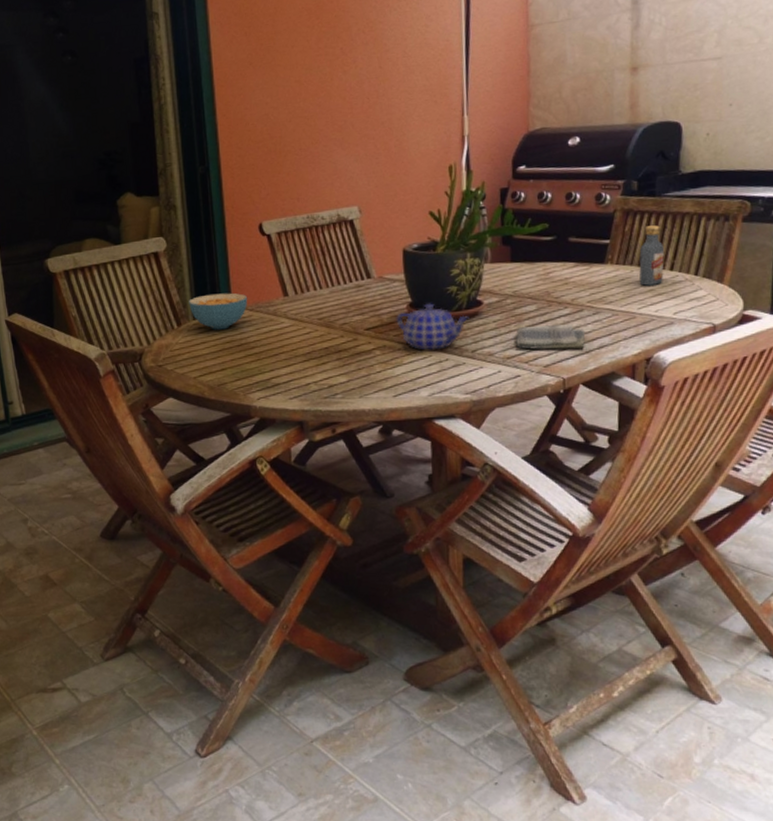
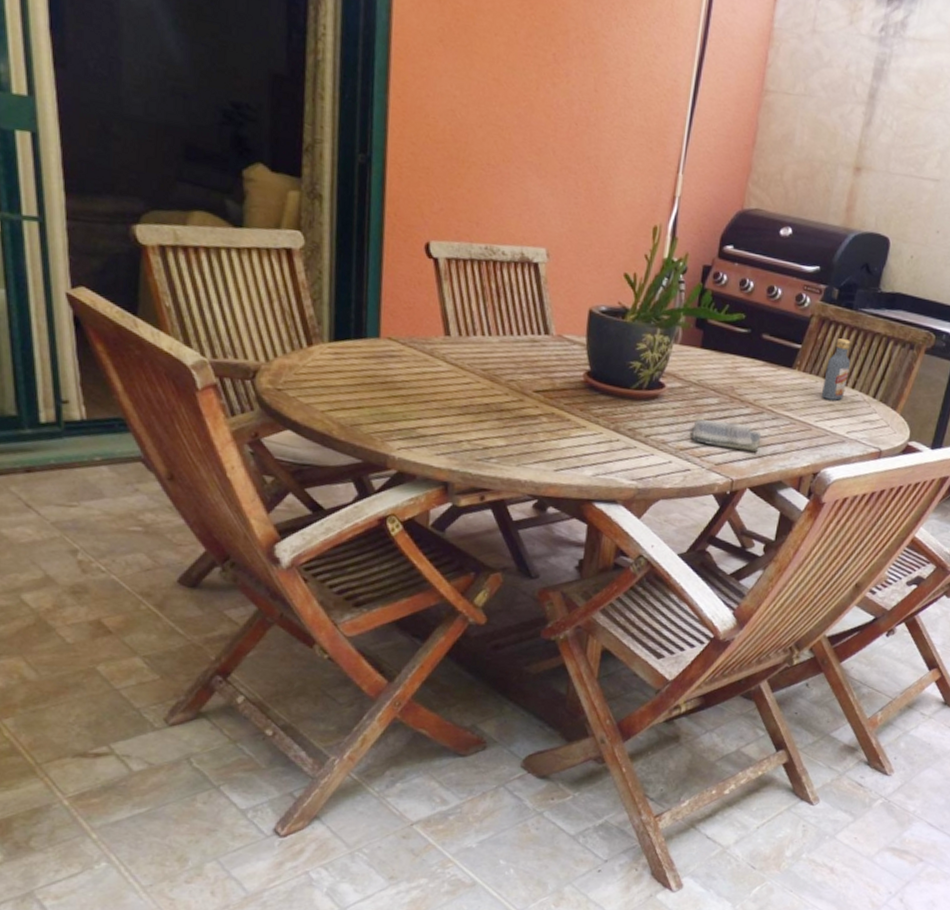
cereal bowl: present [189,293,248,330] -> none [325,314,401,361]
teapot: present [396,303,469,350] -> none [569,375,649,428]

